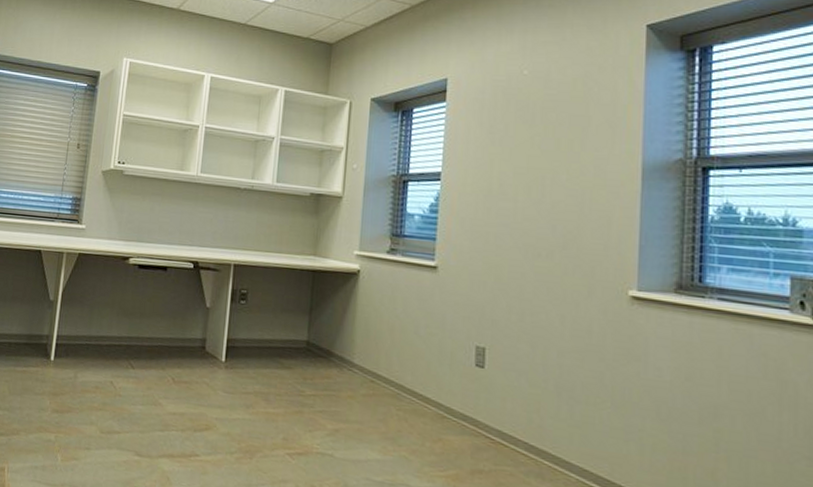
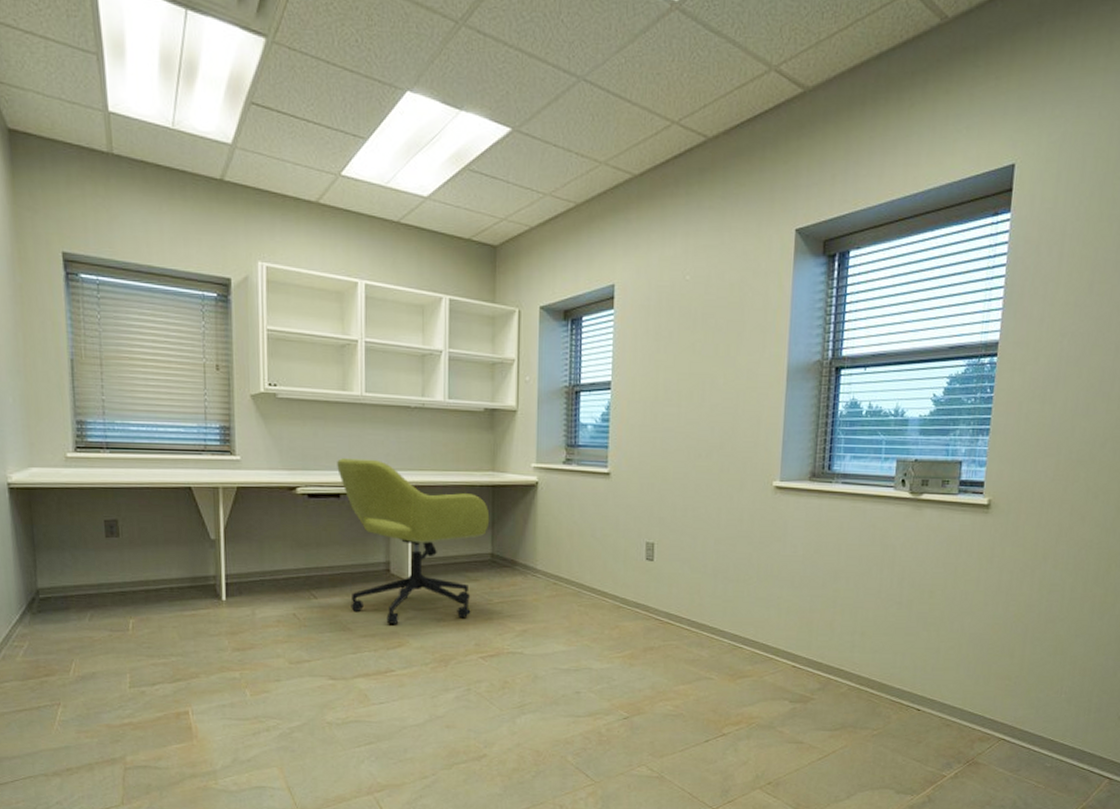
office chair: none [164,233,308,408] -> present [337,458,490,626]

